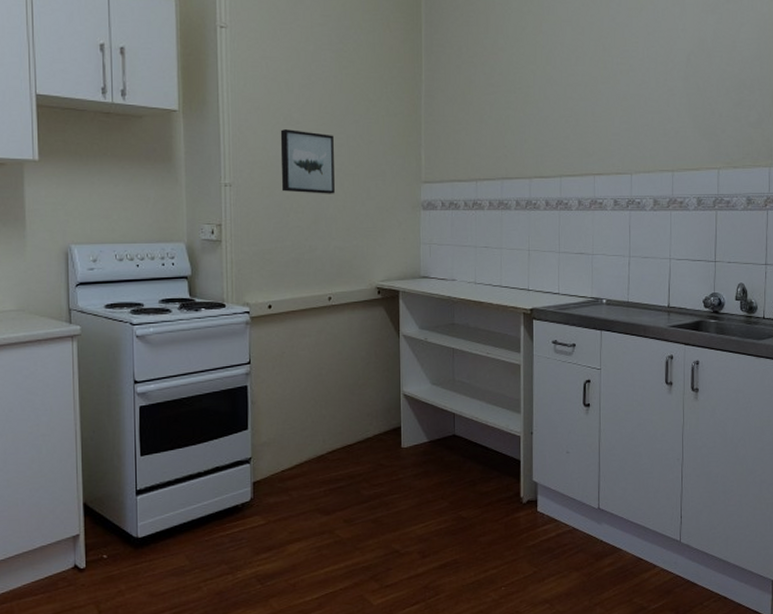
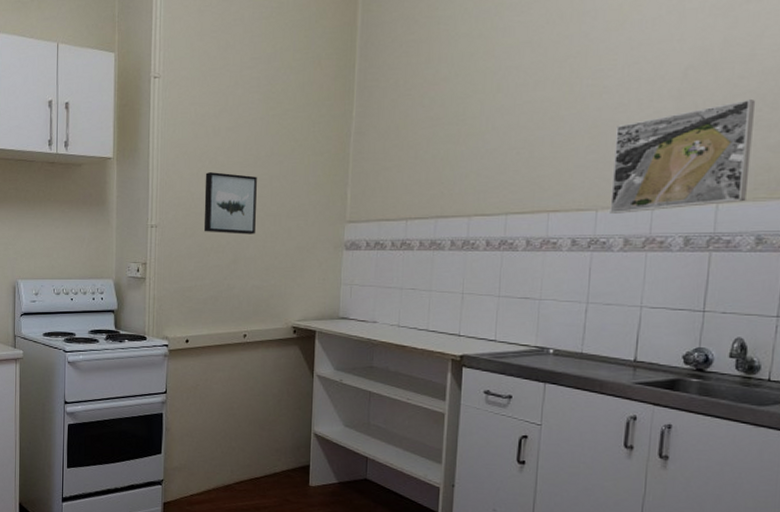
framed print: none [641,83,739,177] -> present [610,99,756,214]

